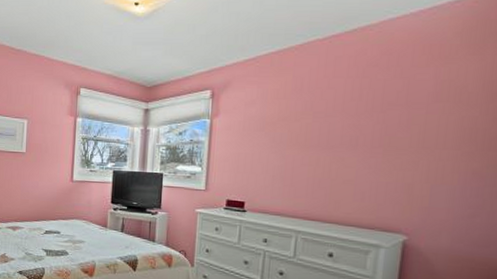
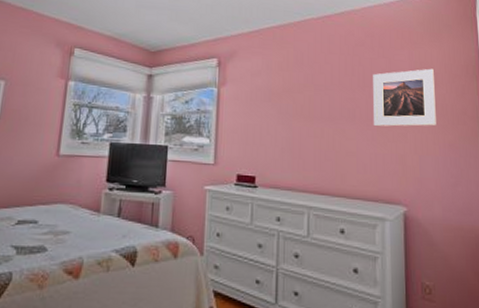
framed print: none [379,87,468,154] -> present [373,68,438,127]

